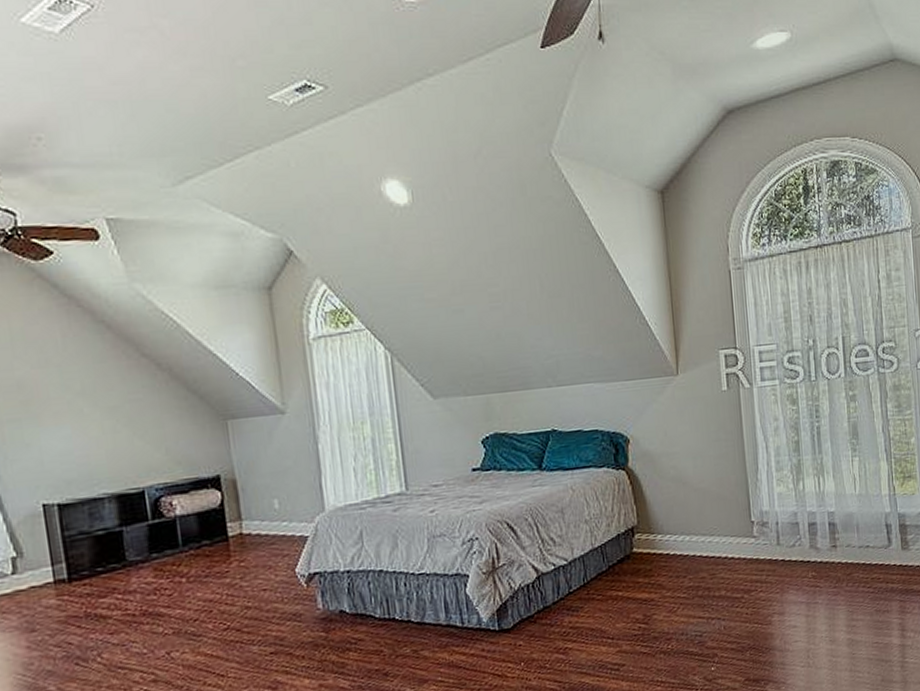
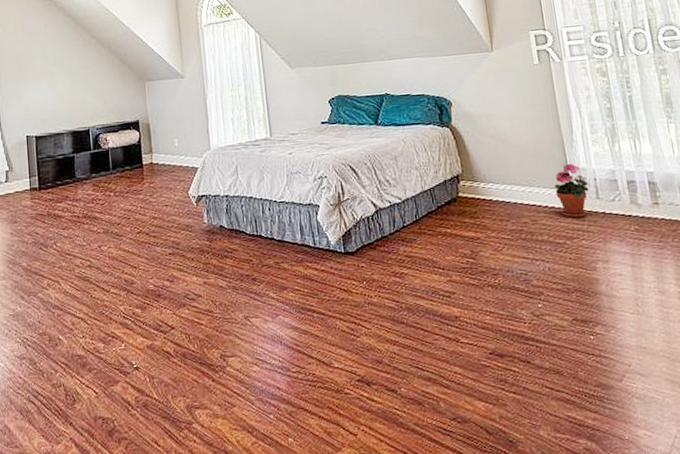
potted plant: none [736,506,770,569] -> present [554,163,589,218]

